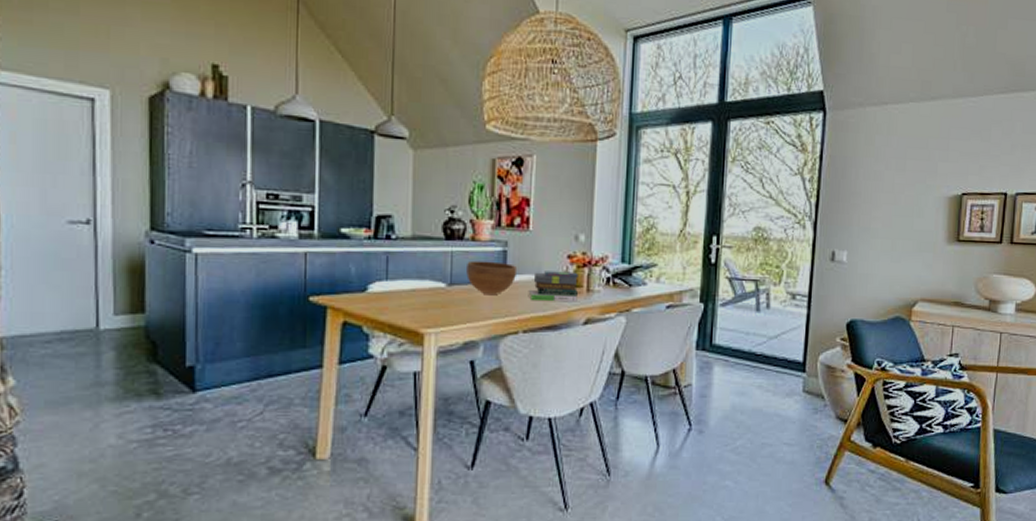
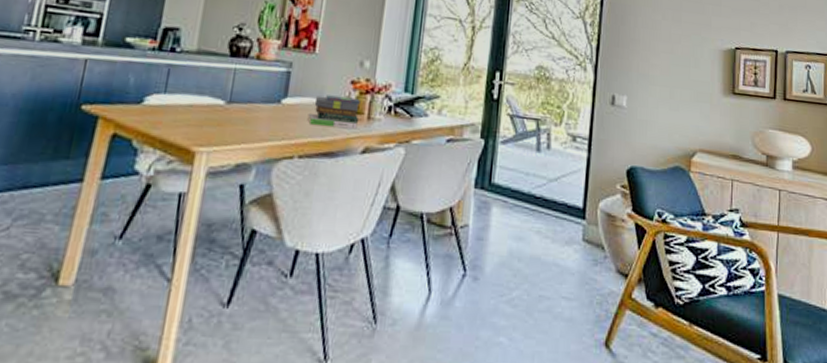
bowl: present [466,260,518,296] -> none [247,79,300,117]

